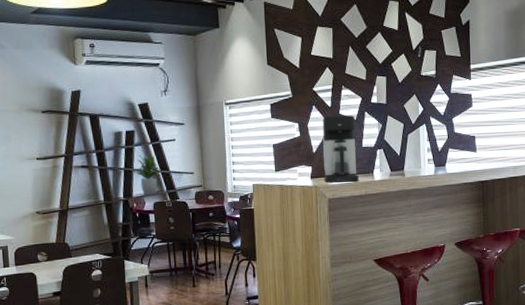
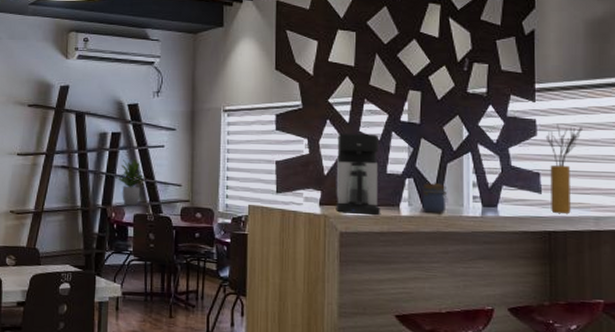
jar: none [390,151,410,176] -> present [422,183,448,213]
vase: none [478,96,504,167] -> present [545,123,582,215]

